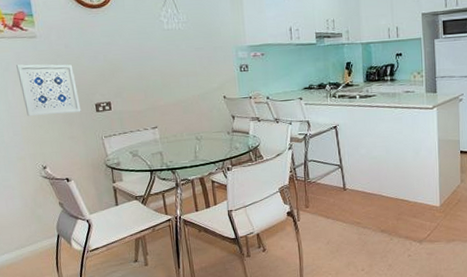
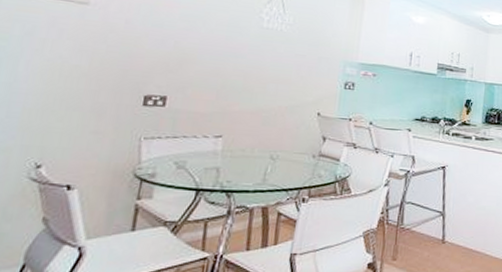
wall art: present [16,64,81,117] -> none [38,31,129,102]

